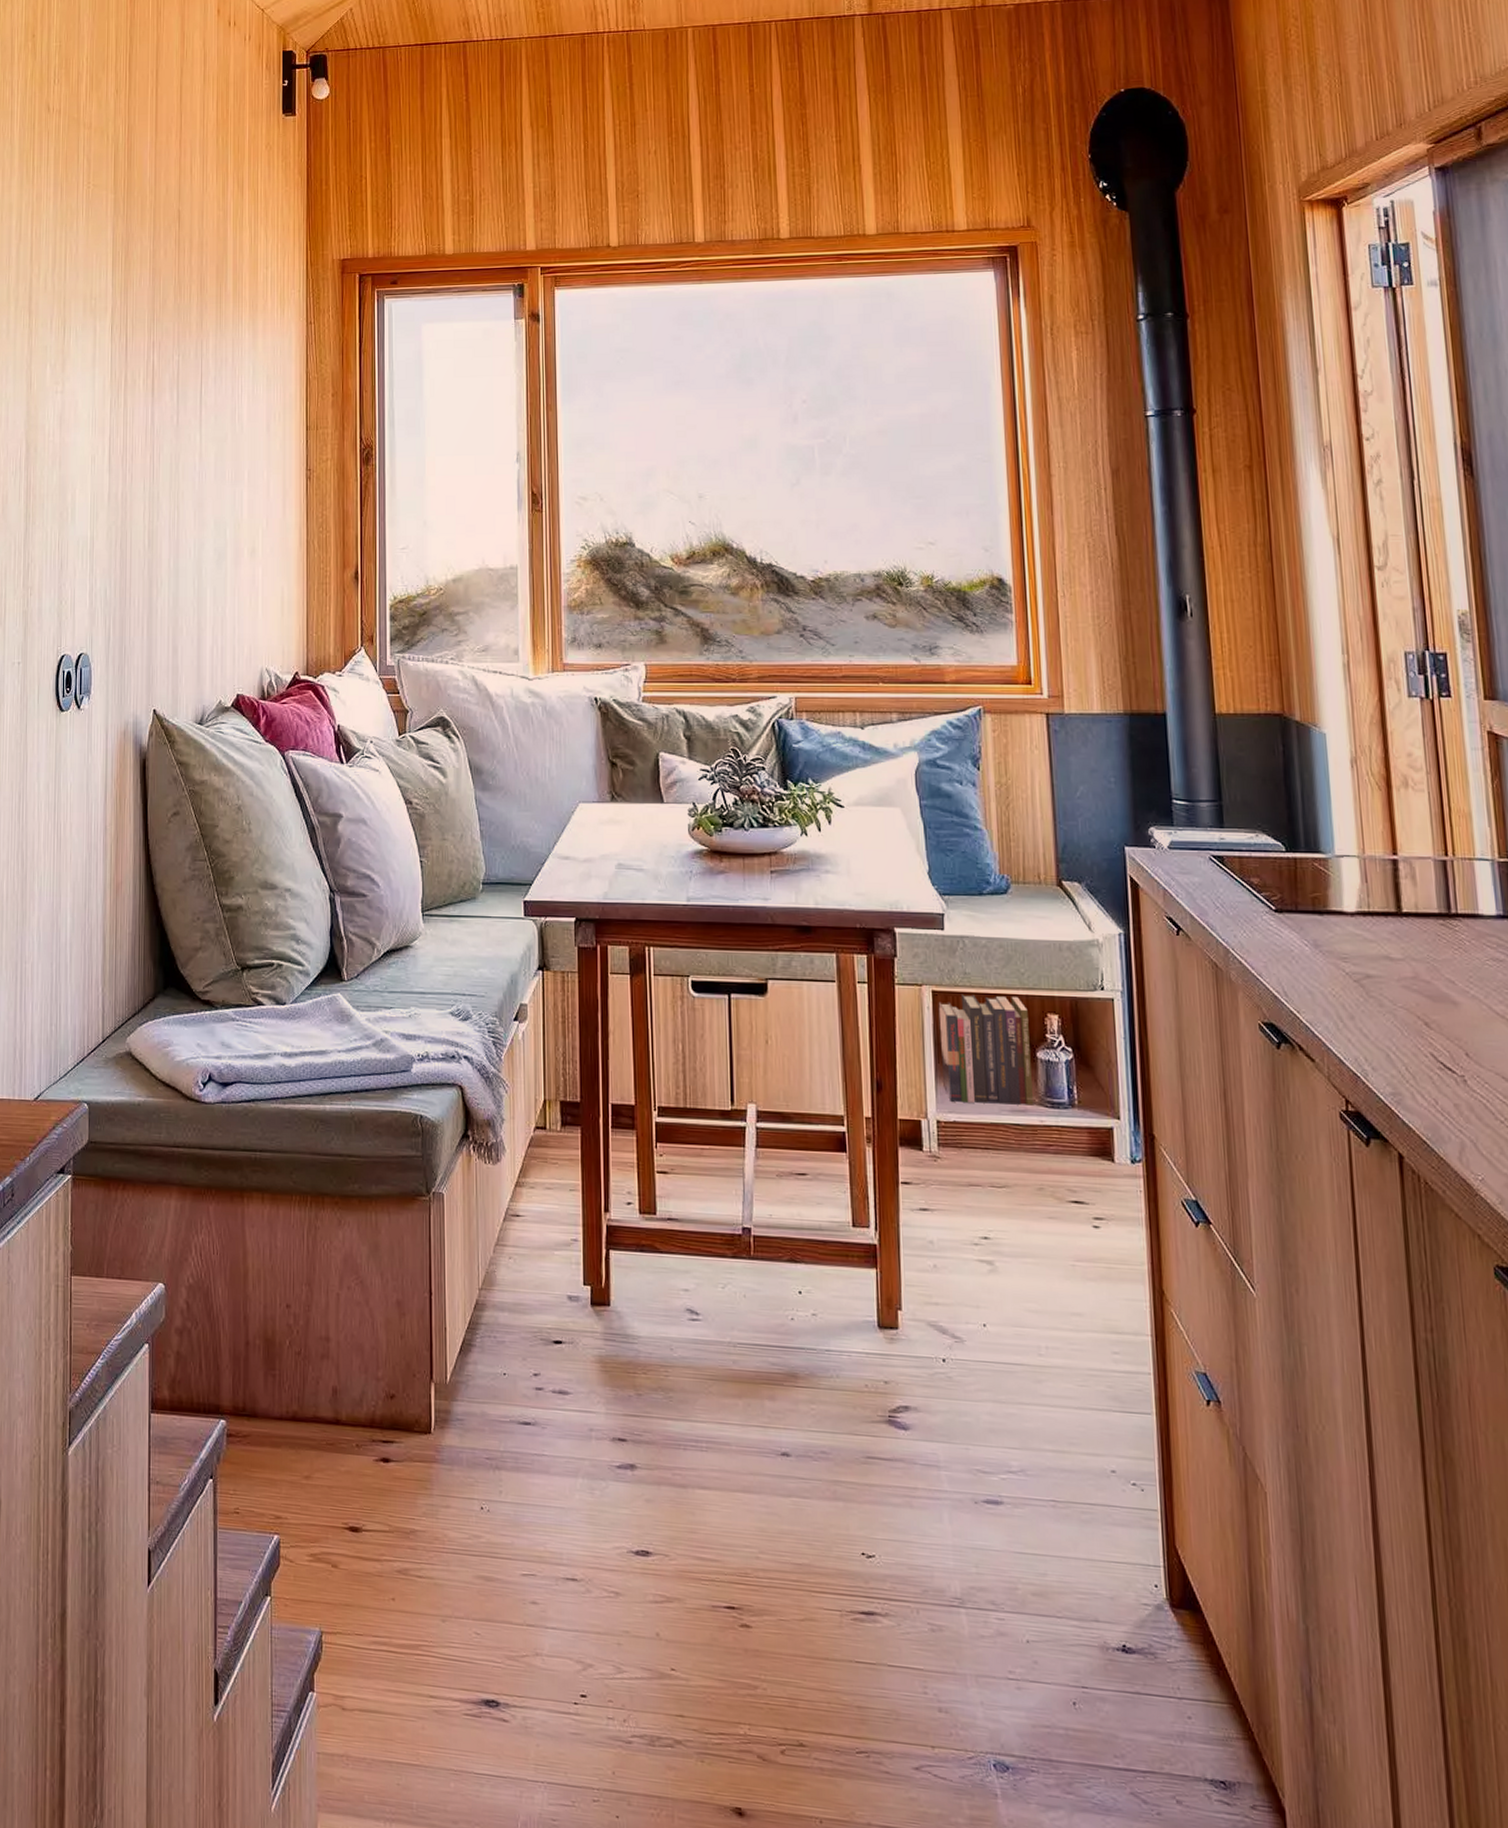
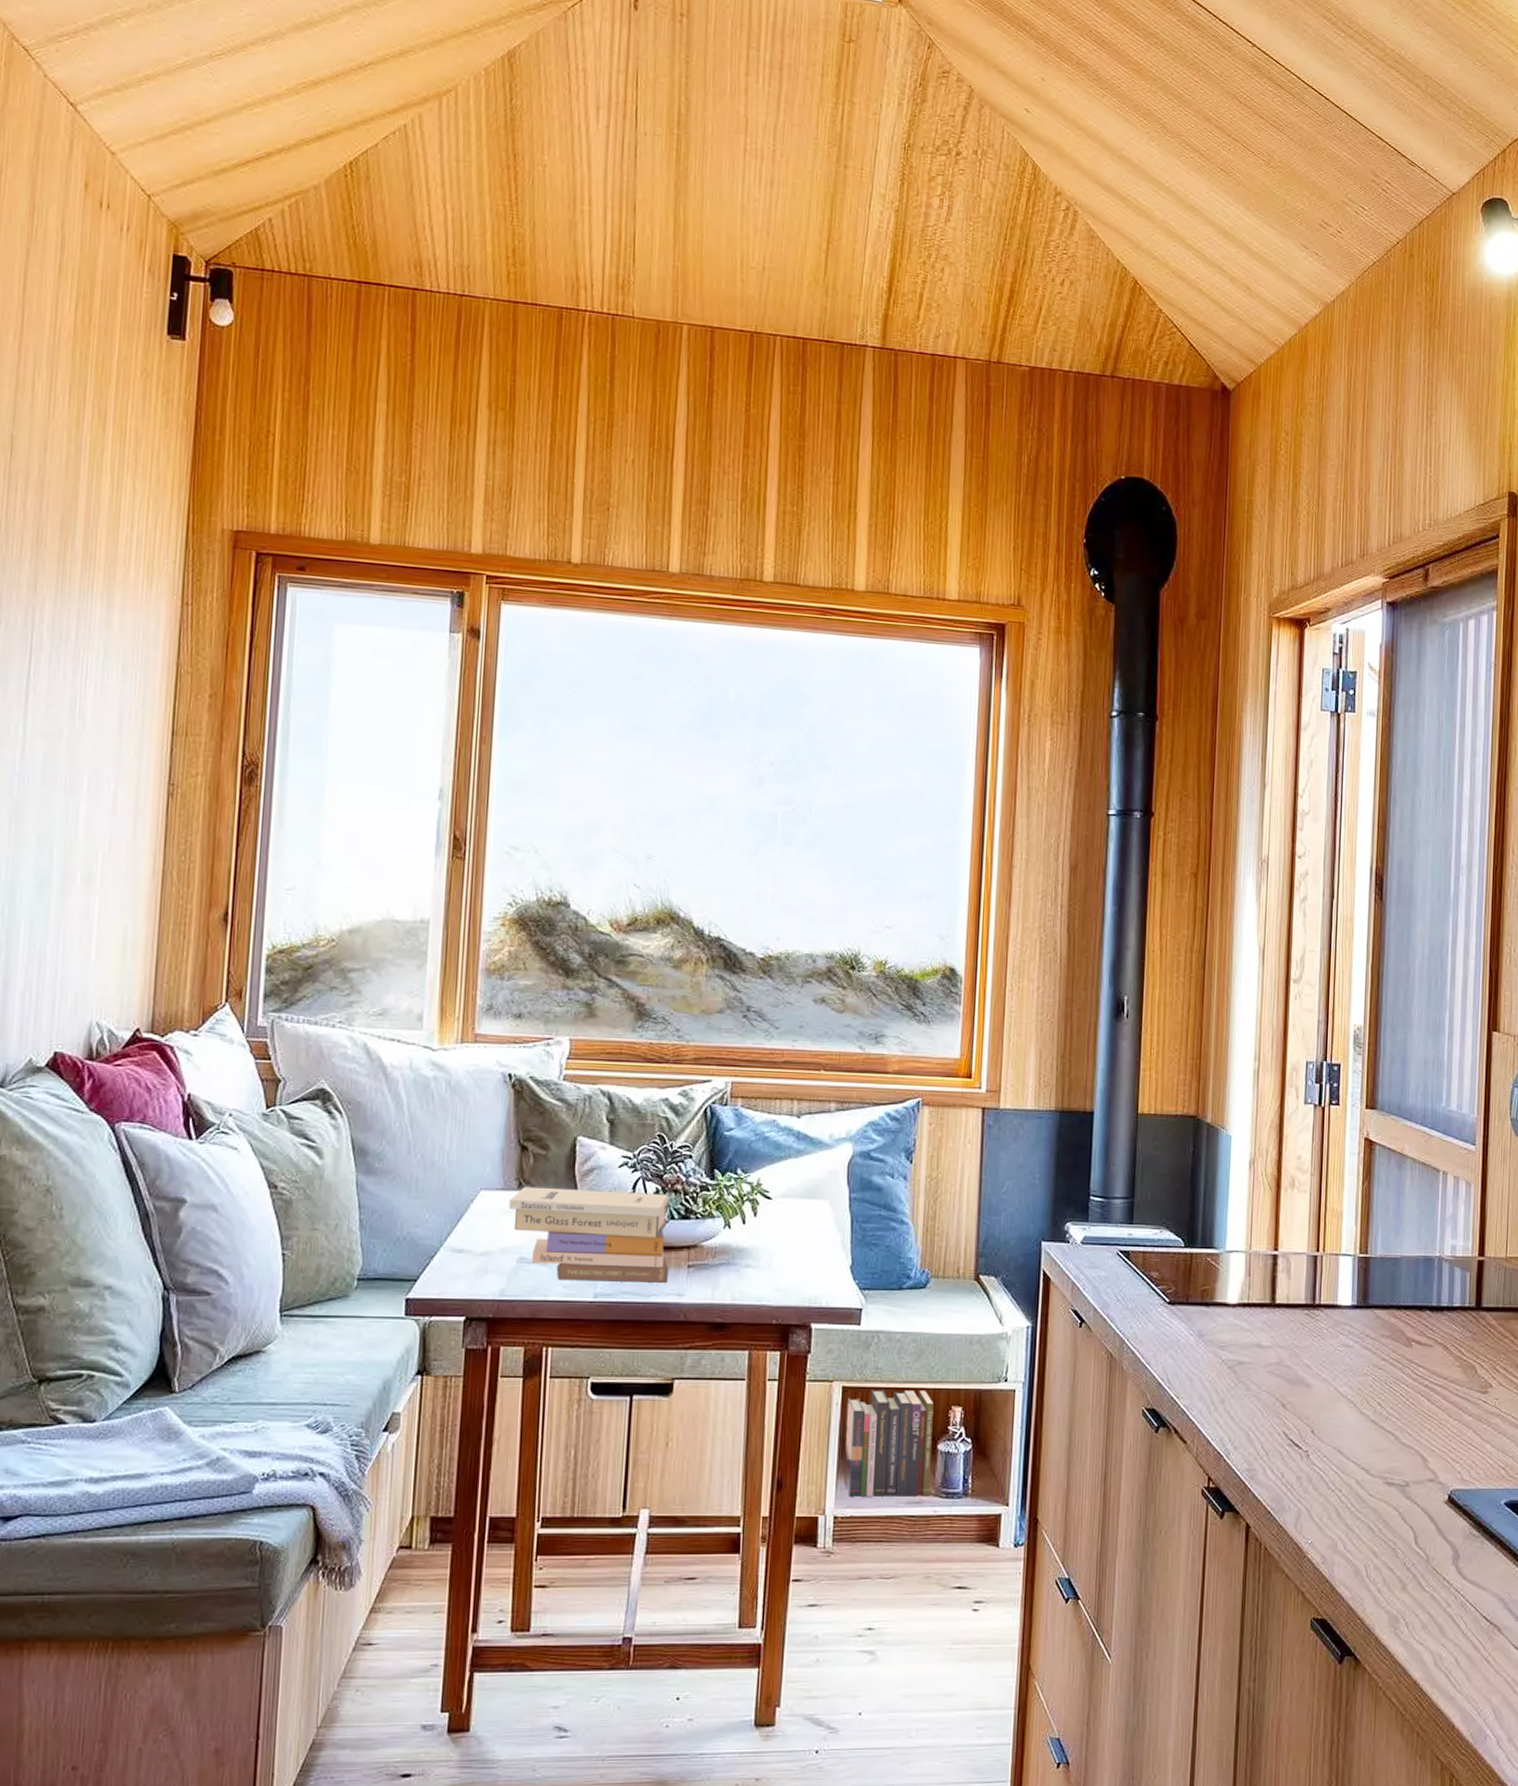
books: none [604,799,753,887] -> present [509,1186,669,1283]

